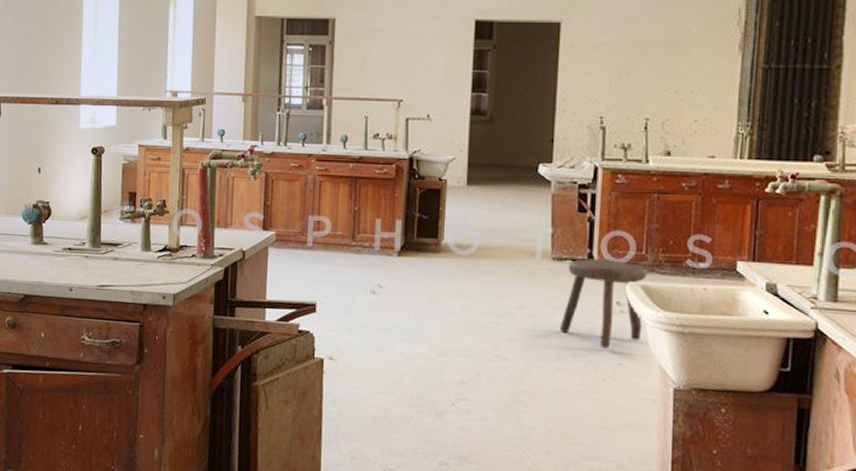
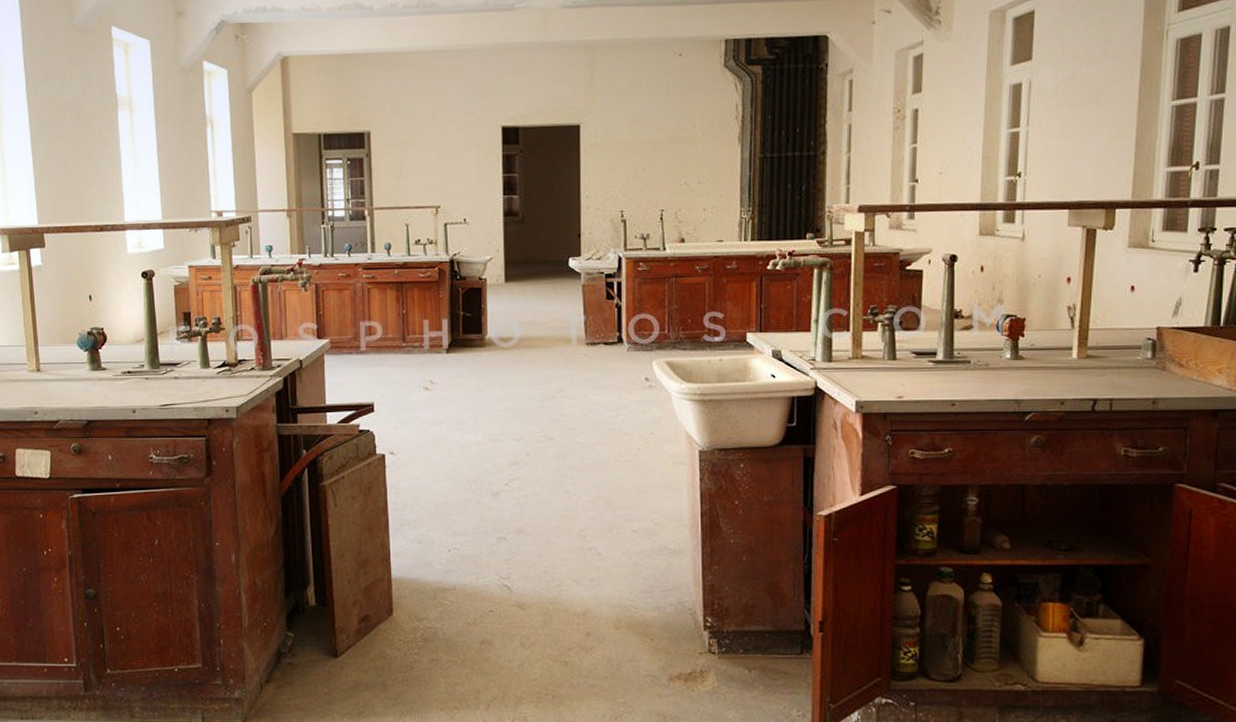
stool: present [559,259,648,349] -> none [596,341,671,421]

